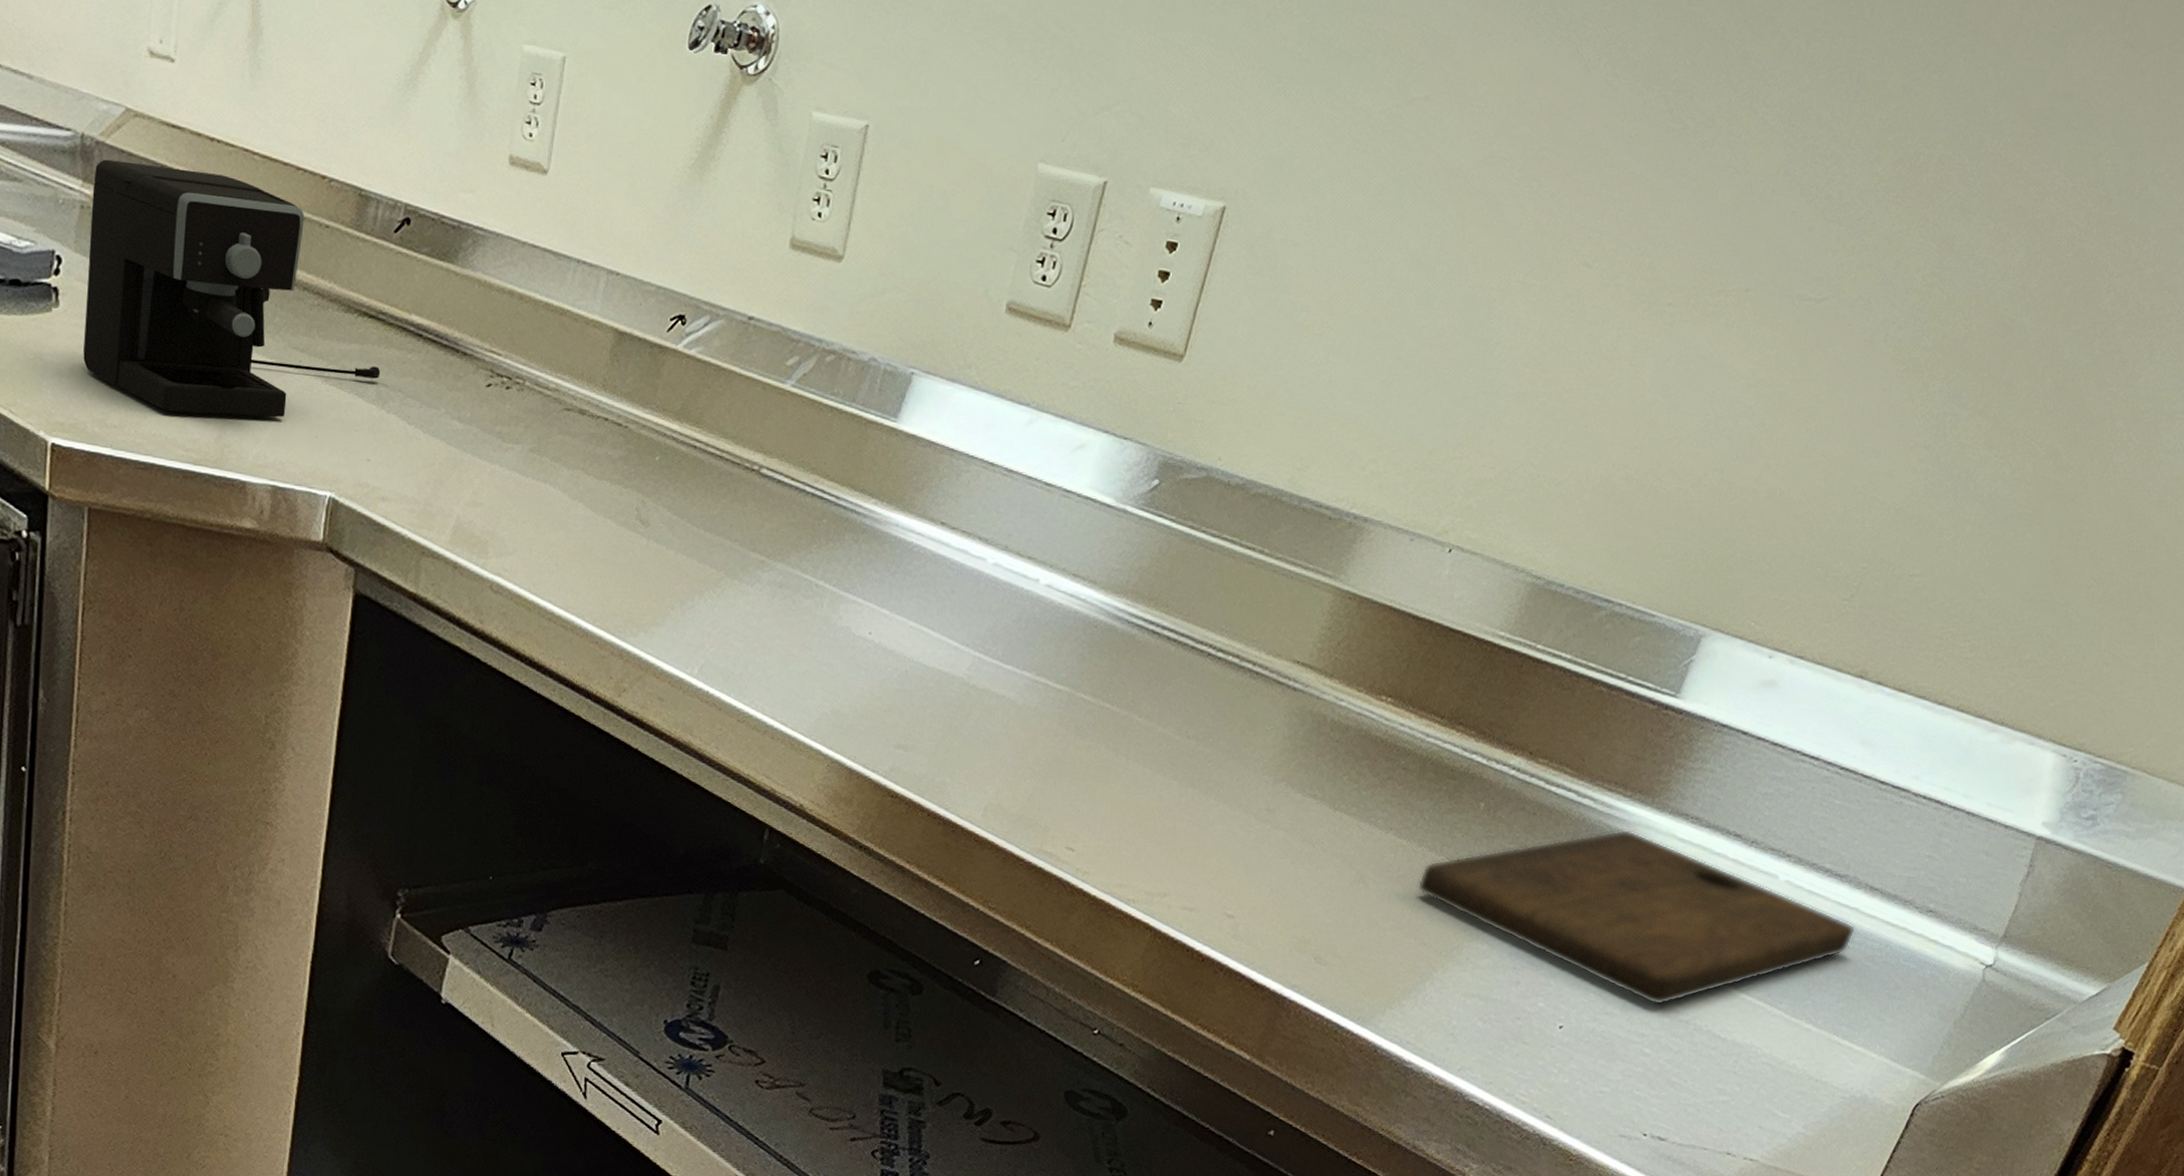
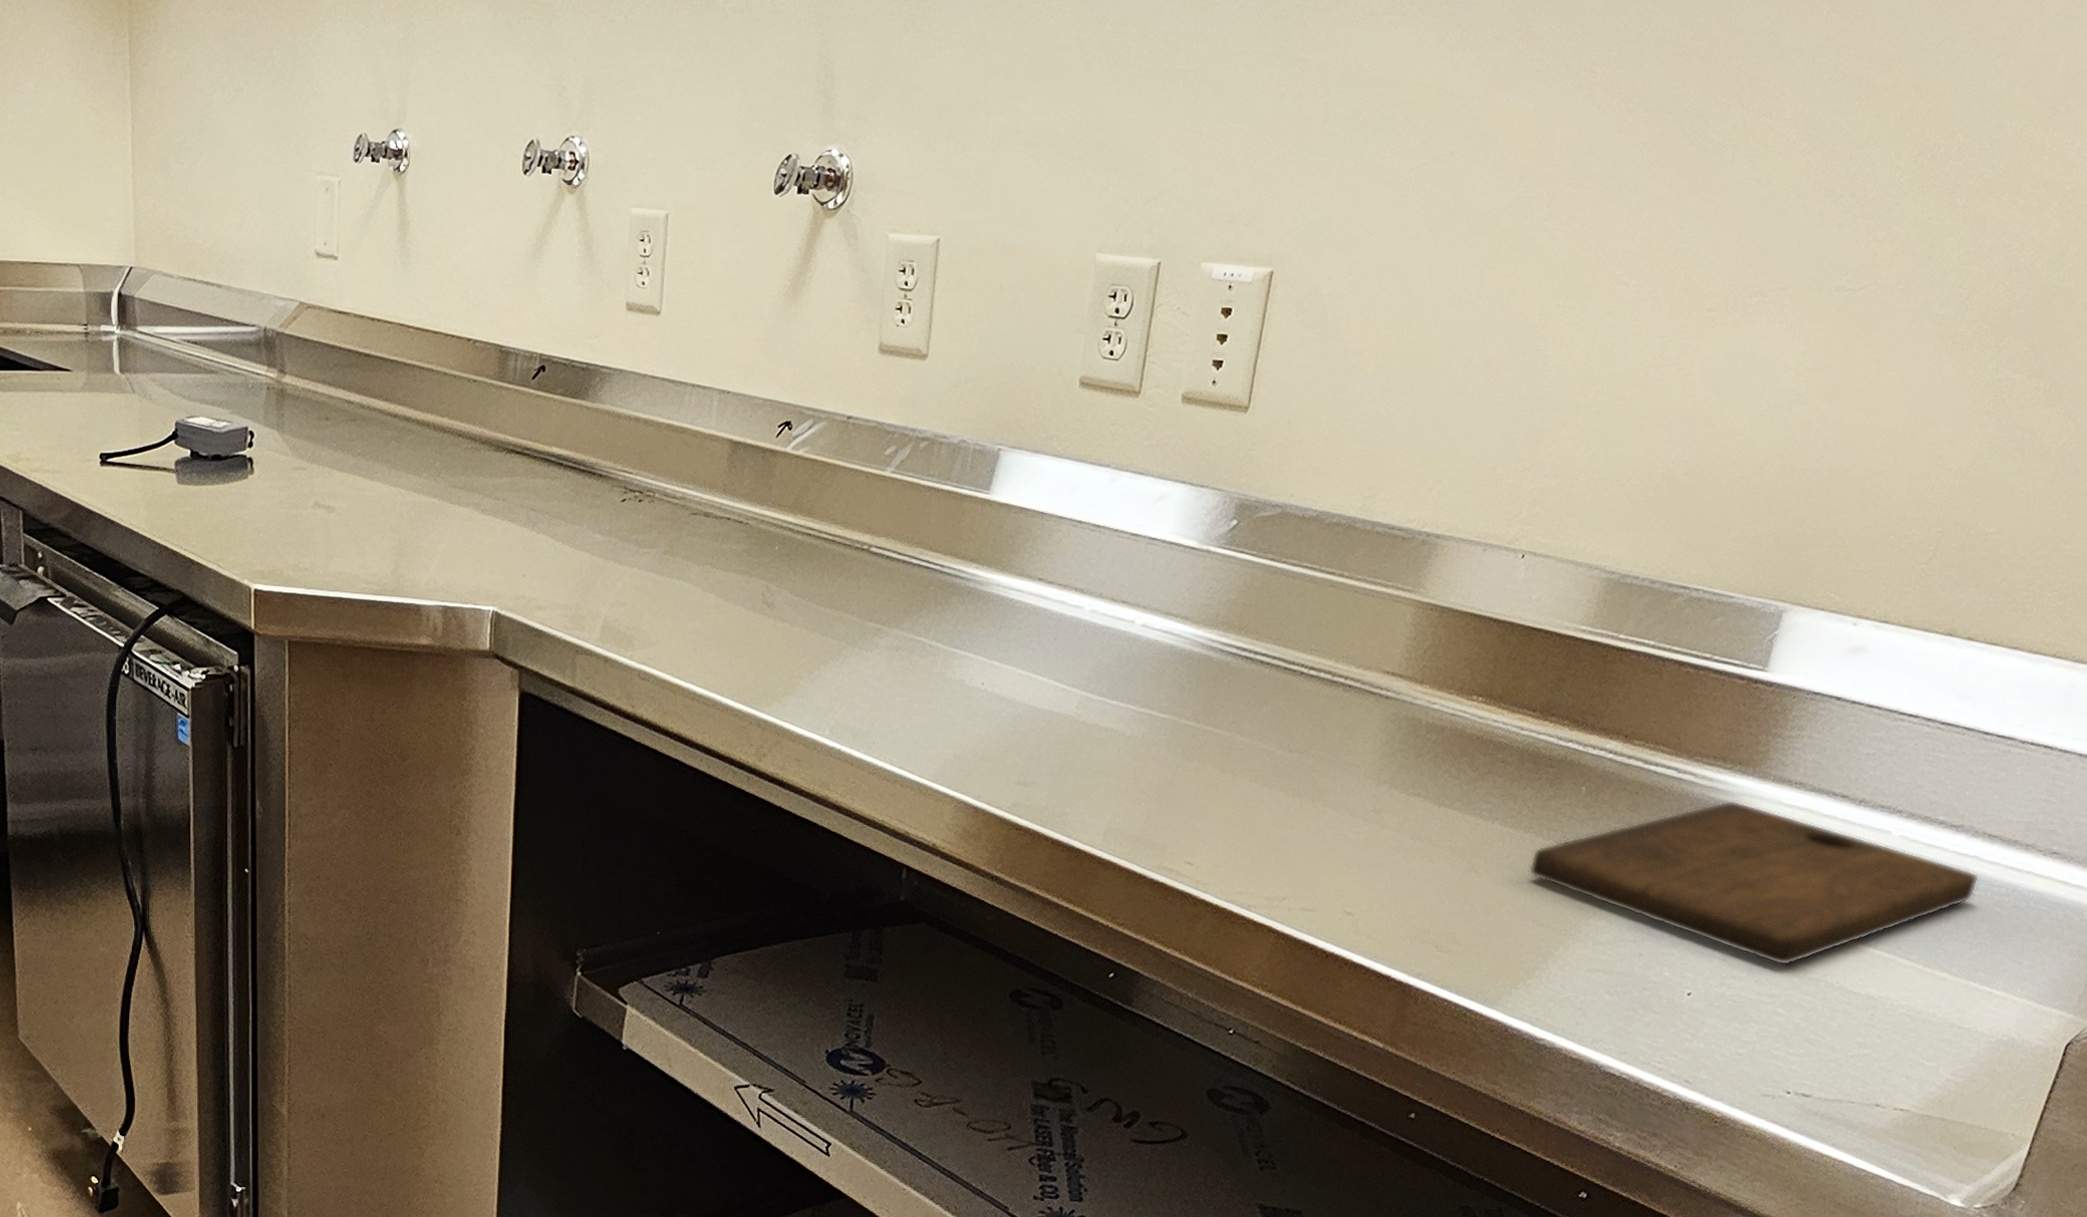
coffee maker: present [83,159,381,417] -> none [276,346,529,551]

